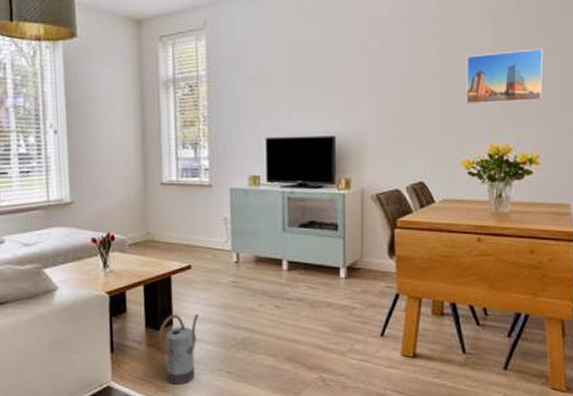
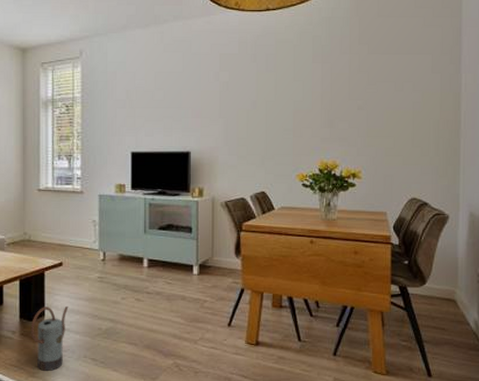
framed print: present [466,48,543,105] -> none [300,82,362,127]

